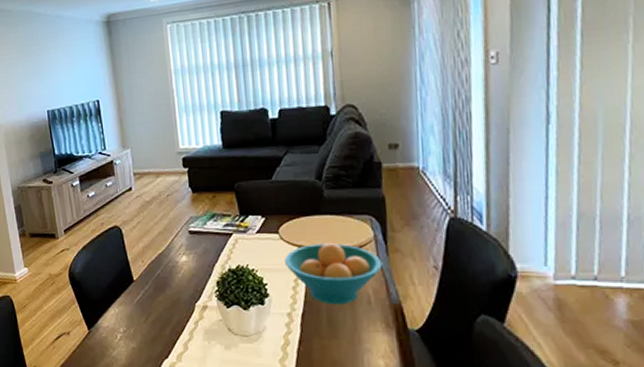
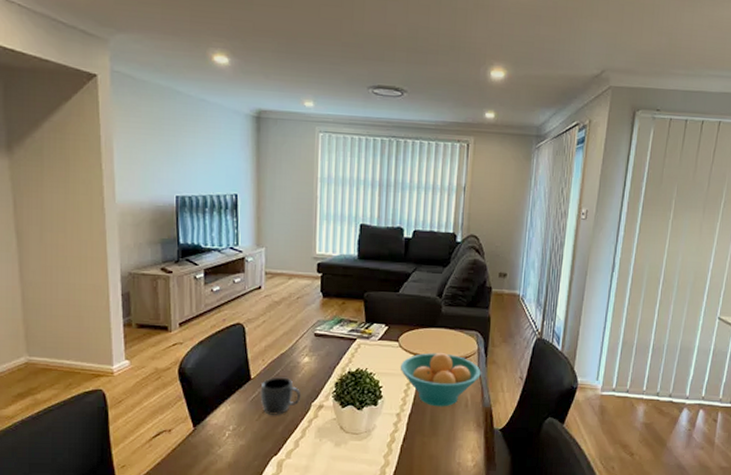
mug: none [143,278,184,317] -> present [260,377,301,415]

